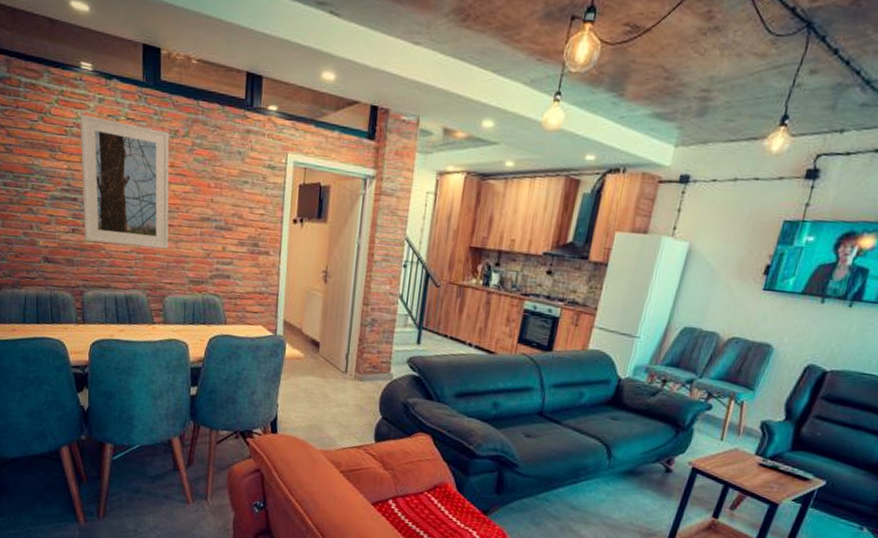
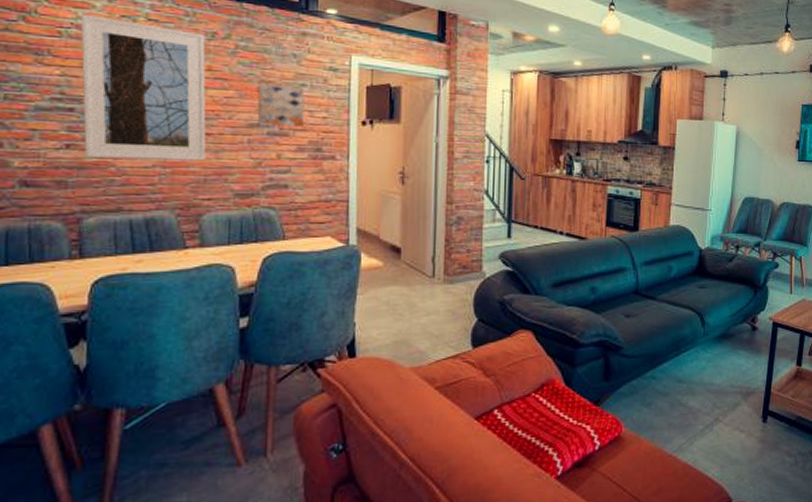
wall art: none [208,180,247,222] -> present [257,83,305,126]

